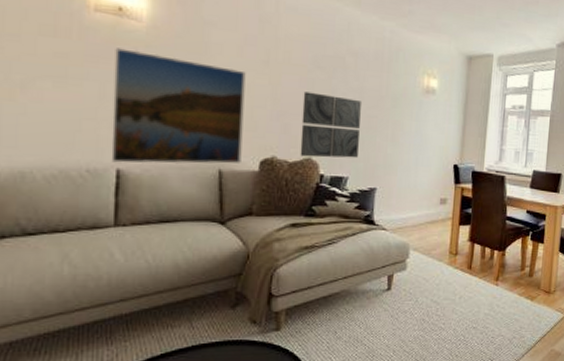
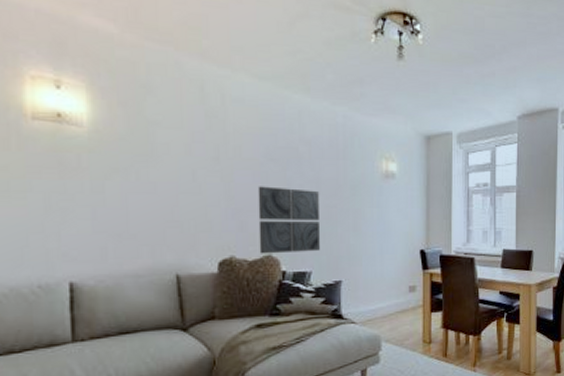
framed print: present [111,48,246,164] -> none [57,156,199,276]

